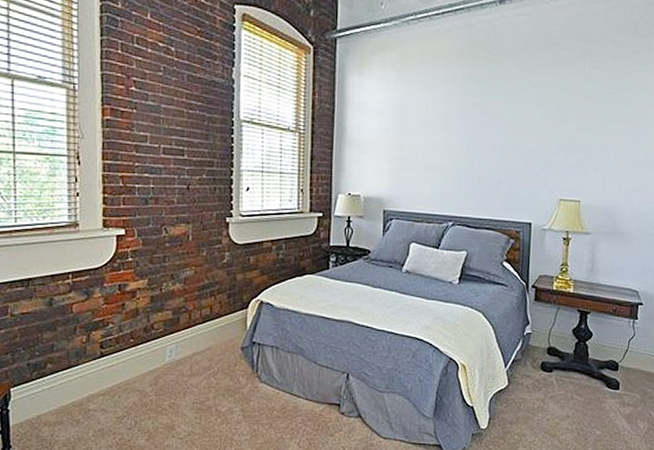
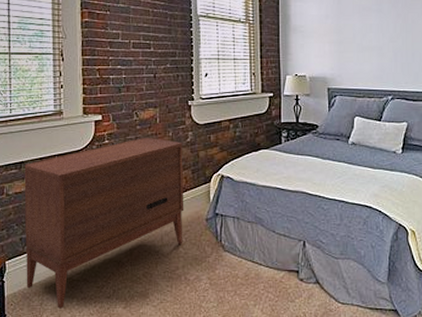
dresser: none [32,256,218,440] -> present [24,137,184,309]

